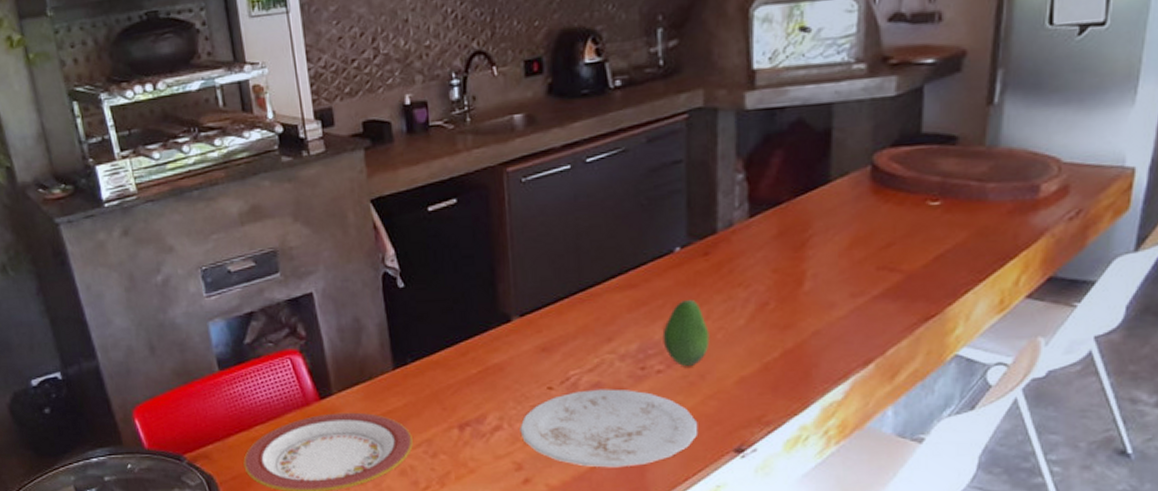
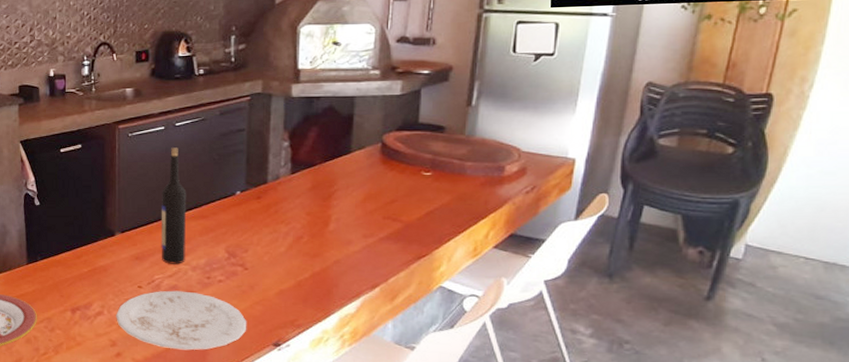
wine bottle: none [572,193,610,354] -> present [161,147,187,264]
fruit: present [662,299,710,366] -> none [224,229,259,279]

